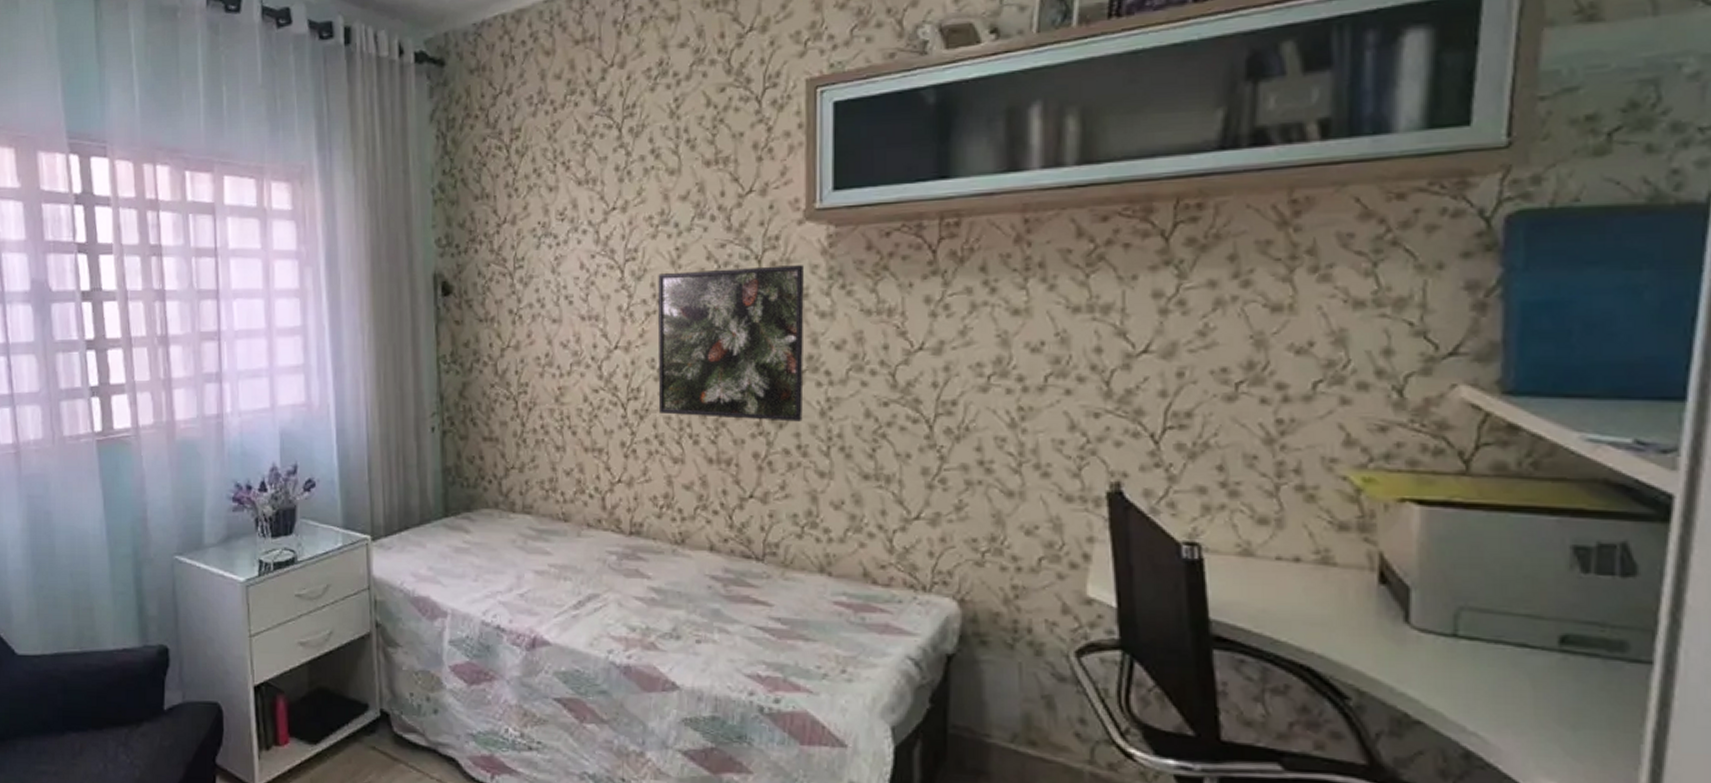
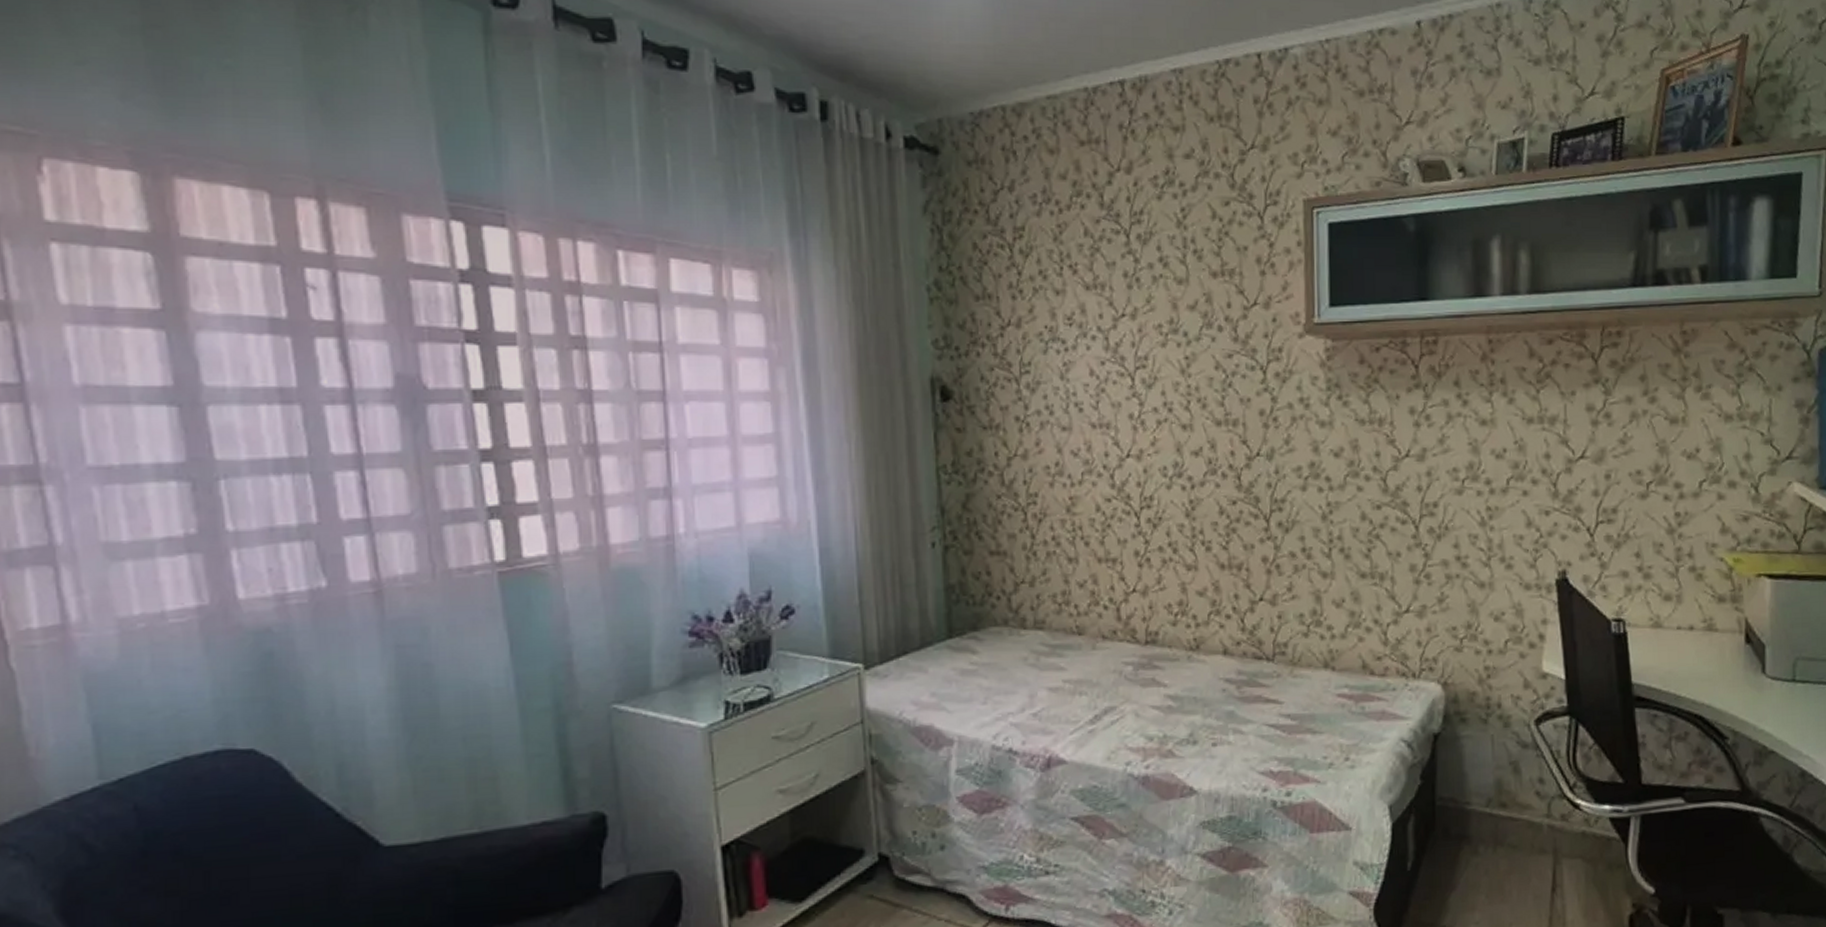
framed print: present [658,265,804,422] -> none [1168,376,1307,526]

